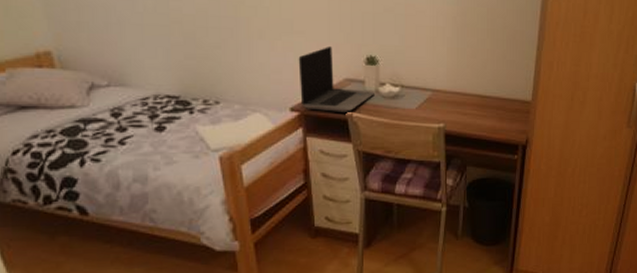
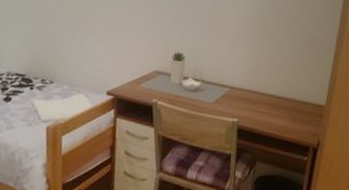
laptop computer: present [298,45,374,112] -> none [116,42,178,100]

